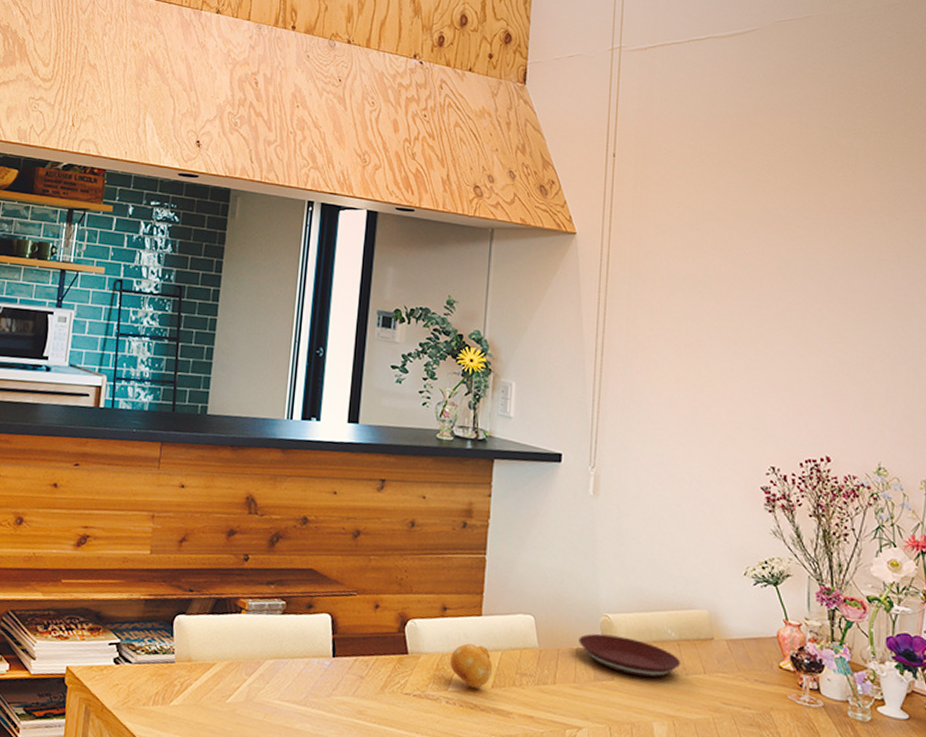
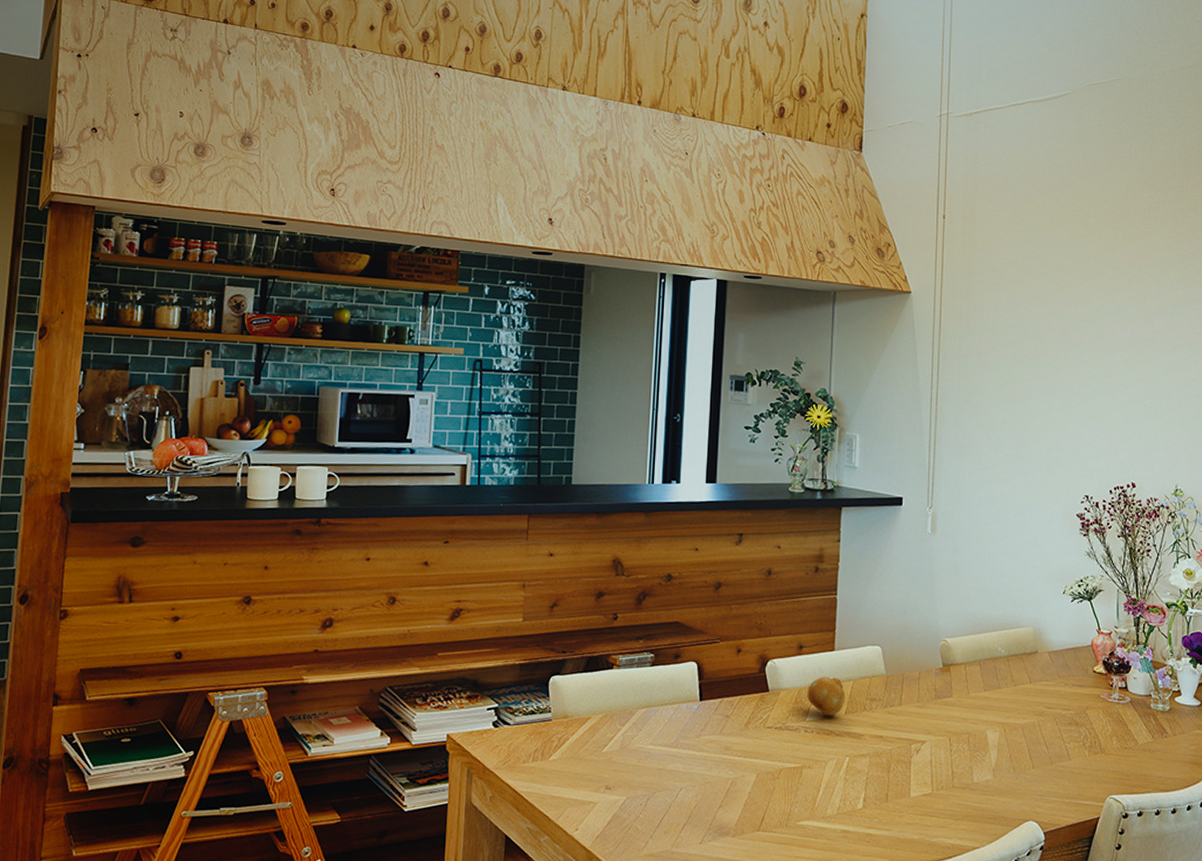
plate: present [579,633,681,678] -> none [921,657,1010,692]

